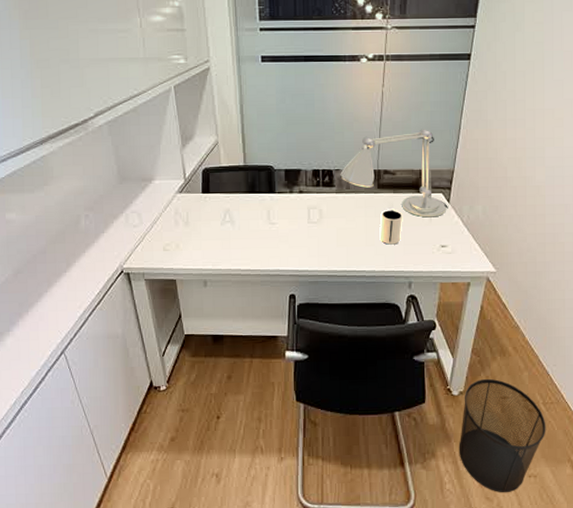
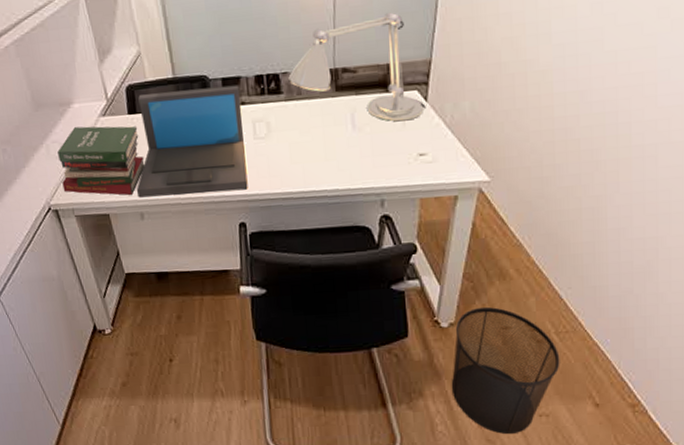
books: none [136,200,212,264] -> present [58,126,145,195]
laptop: none [202,176,300,267] -> present [136,84,248,198]
mug: present [379,210,402,245] -> none [341,115,369,158]

